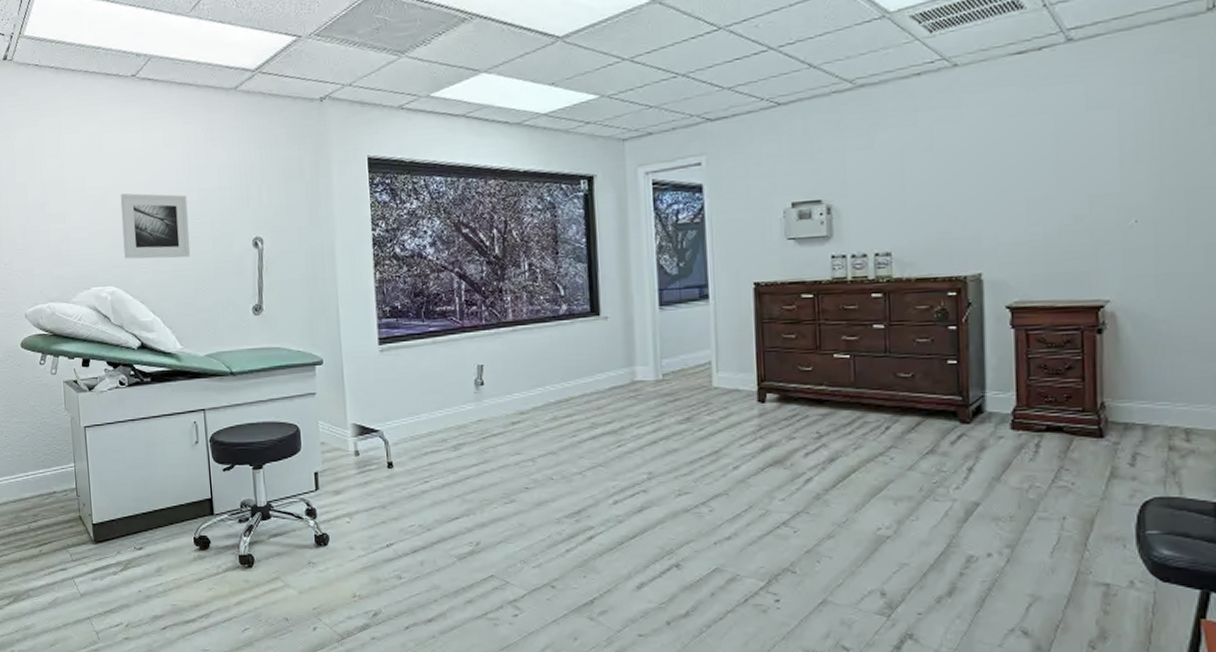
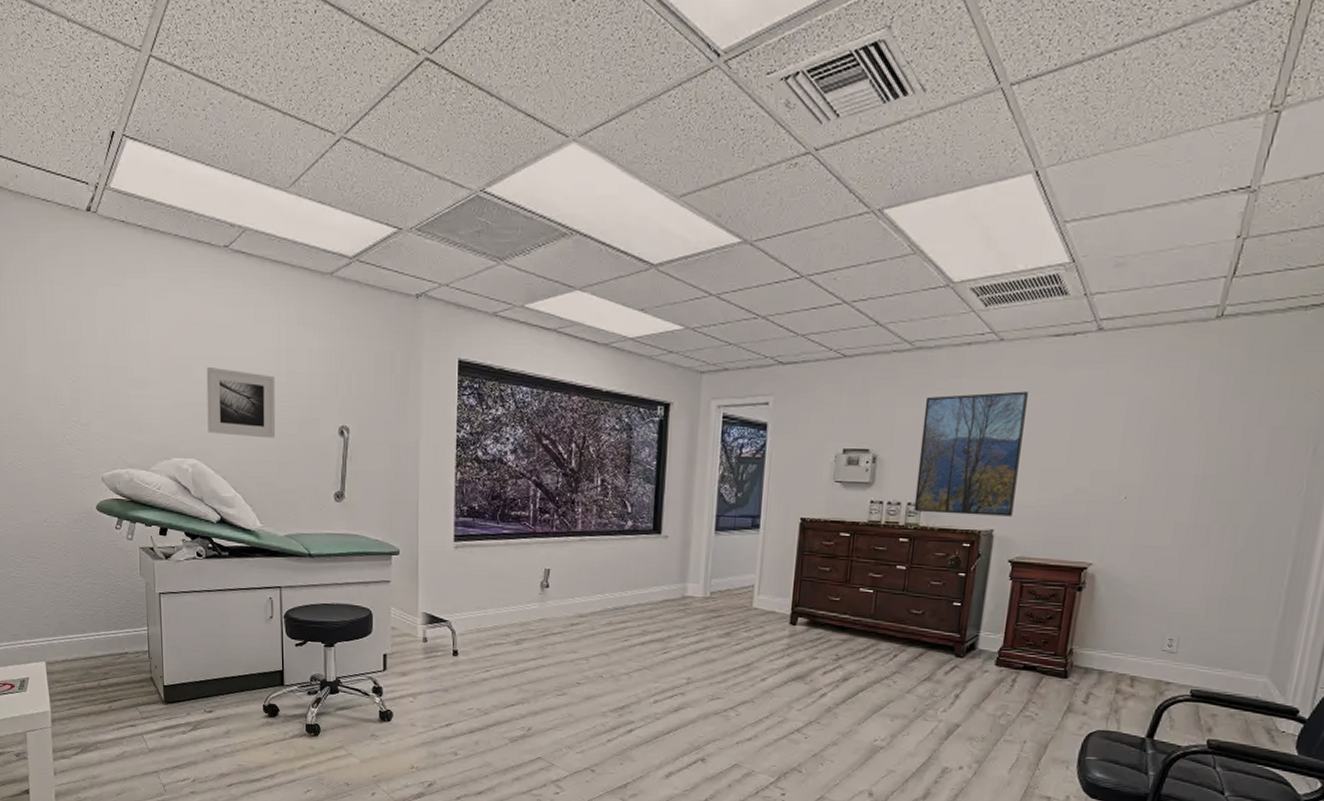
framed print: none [878,117,1001,262] -> present [913,391,1028,517]

